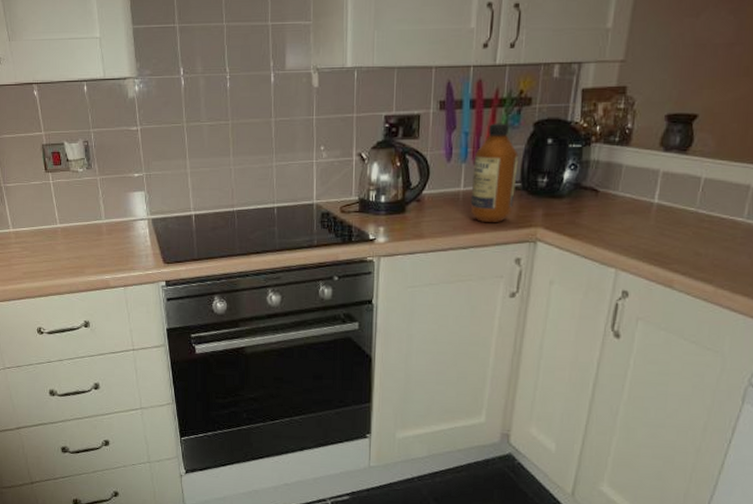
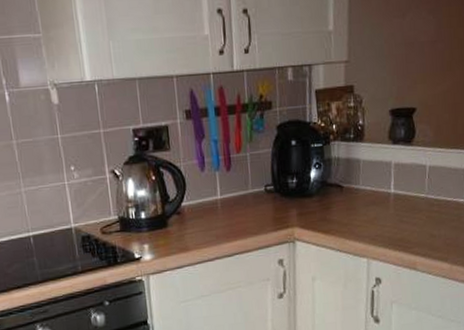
bottle: present [470,123,519,222] -> none [226,128,269,228]

